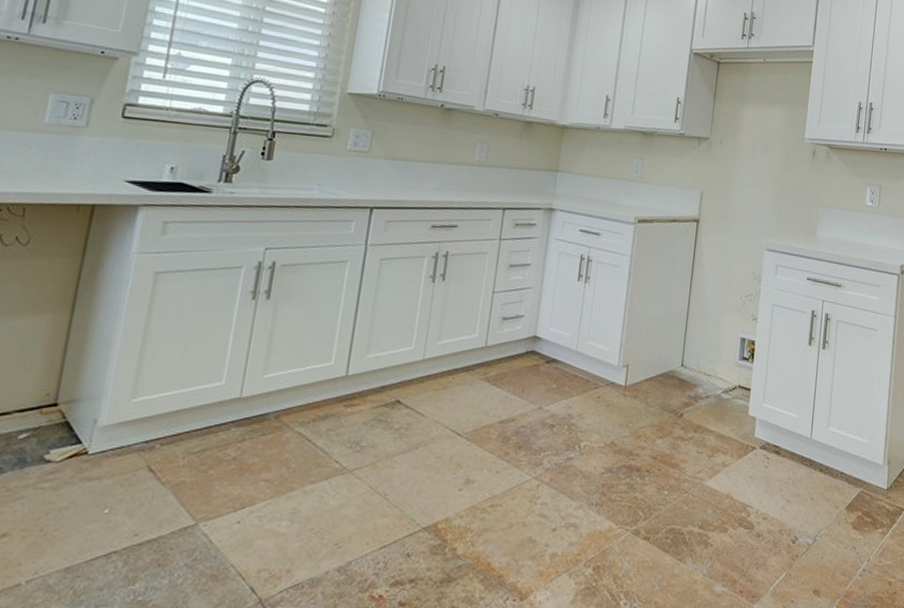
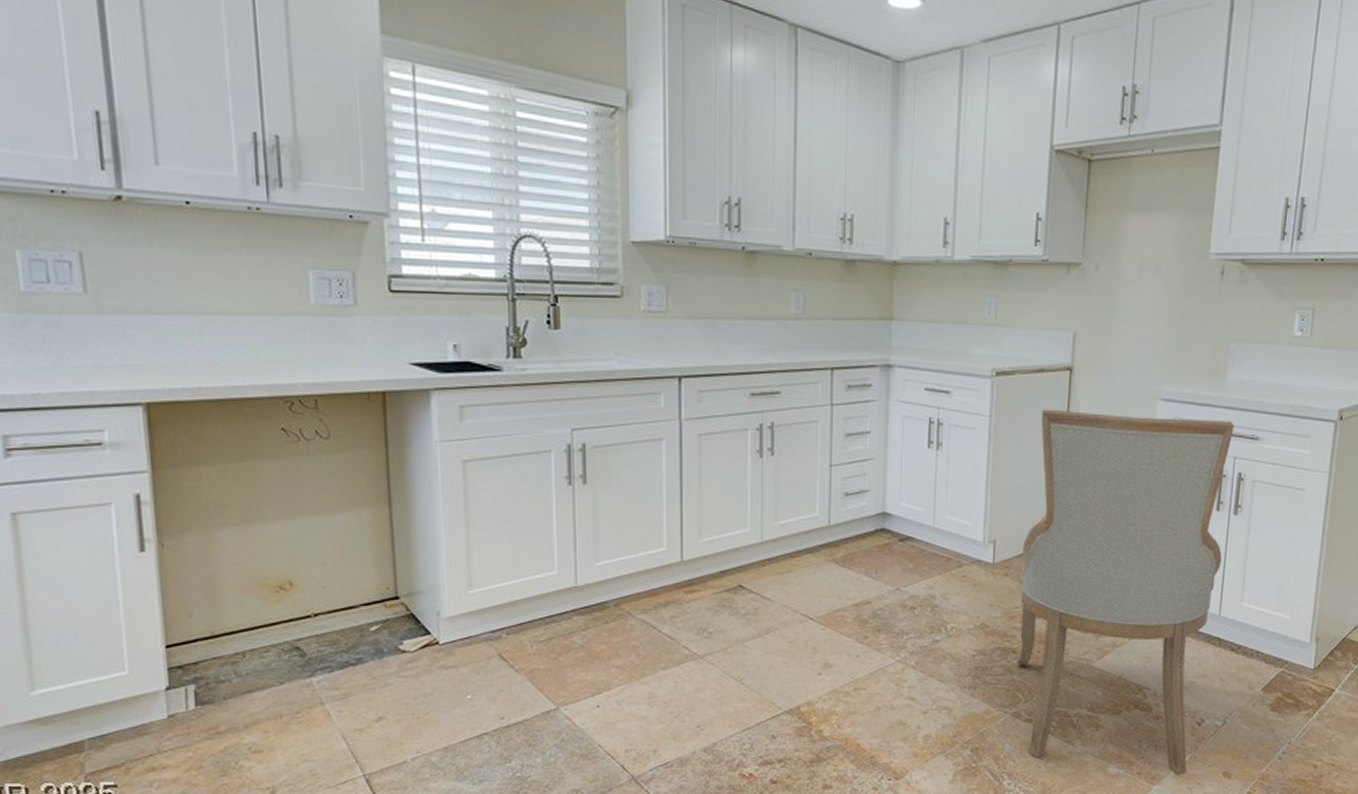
chair: none [640,252,823,593] -> present [1017,409,1235,775]

